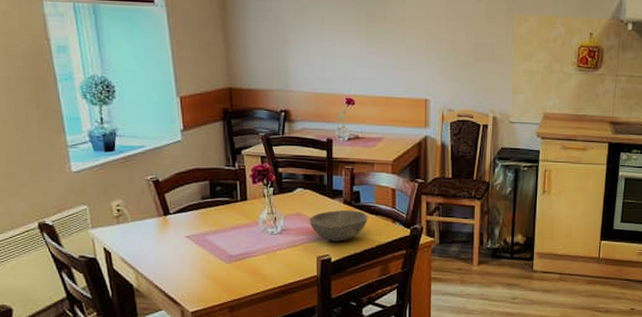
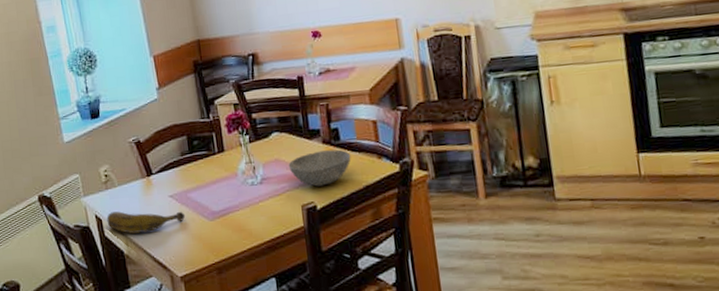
banana: none [116,246,202,269] -> present [106,211,186,234]

